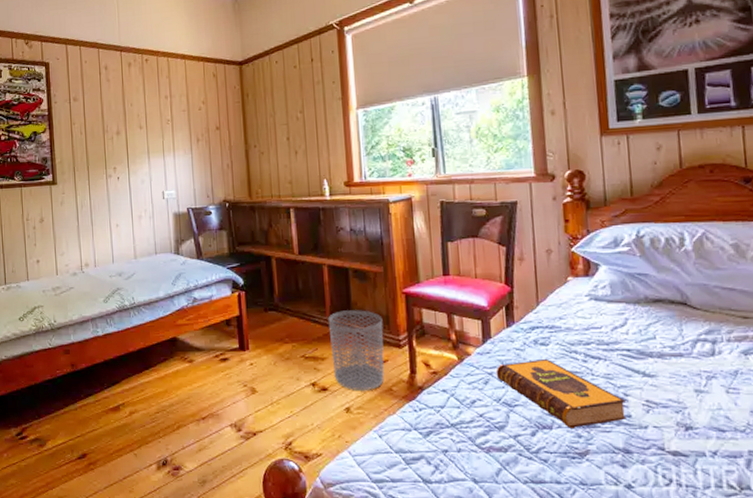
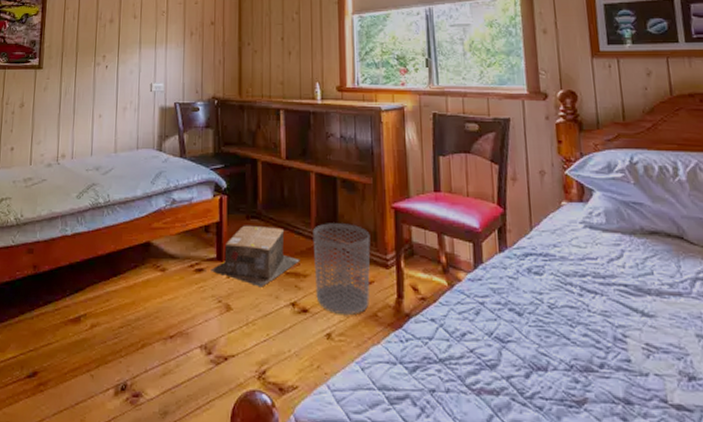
cardboard box: none [234,317,318,372] -> present [210,225,300,288]
hardback book: present [495,358,627,428] -> none [487,289,626,372]

